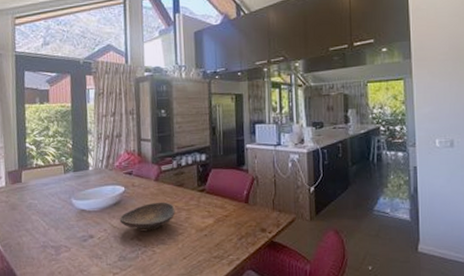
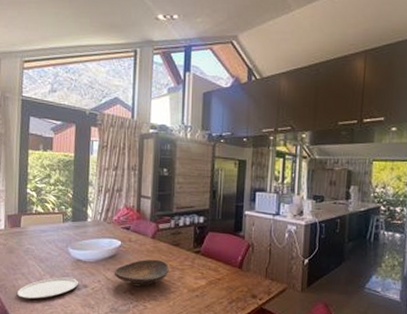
plate: none [21,229,84,256] -> present [16,277,78,300]

